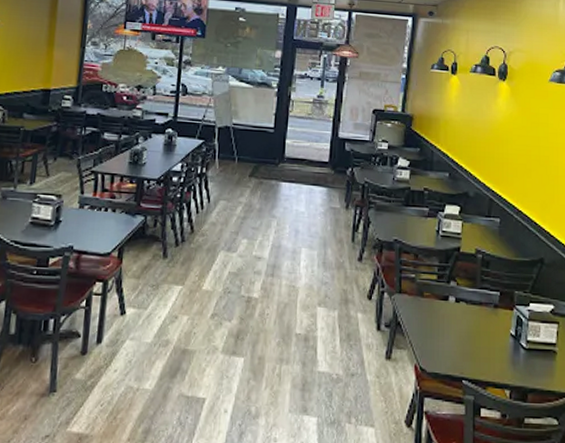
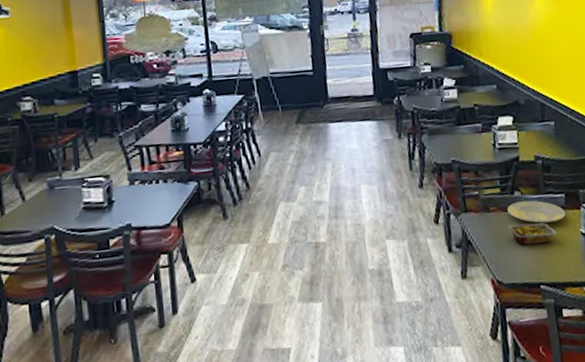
french fries: none [438,315,487,339] -> present [507,222,557,245]
plate: none [441,292,499,318] -> present [507,200,566,224]

